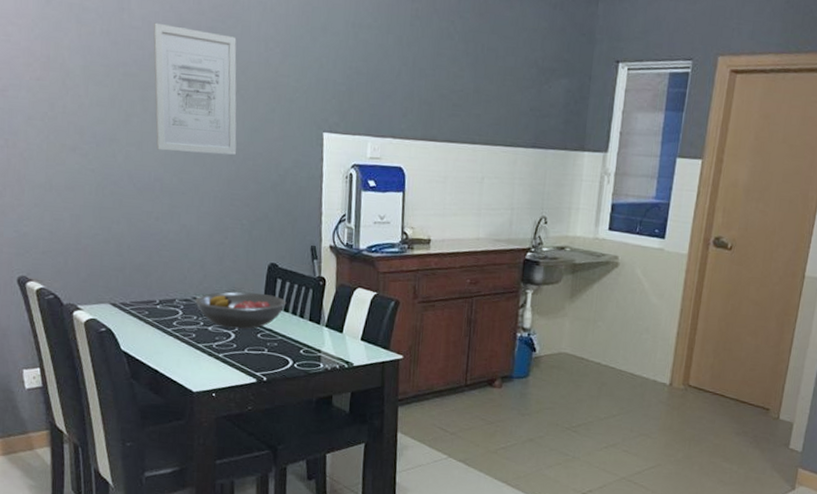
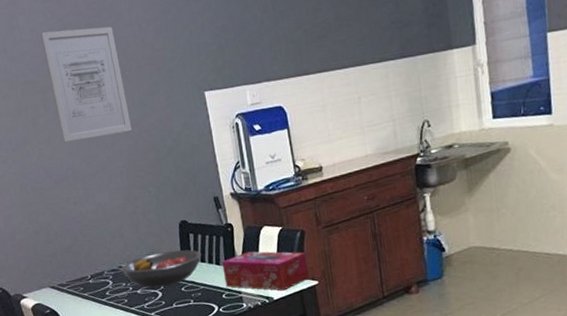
tissue box: none [305,310,396,359] -> present [222,251,309,291]

